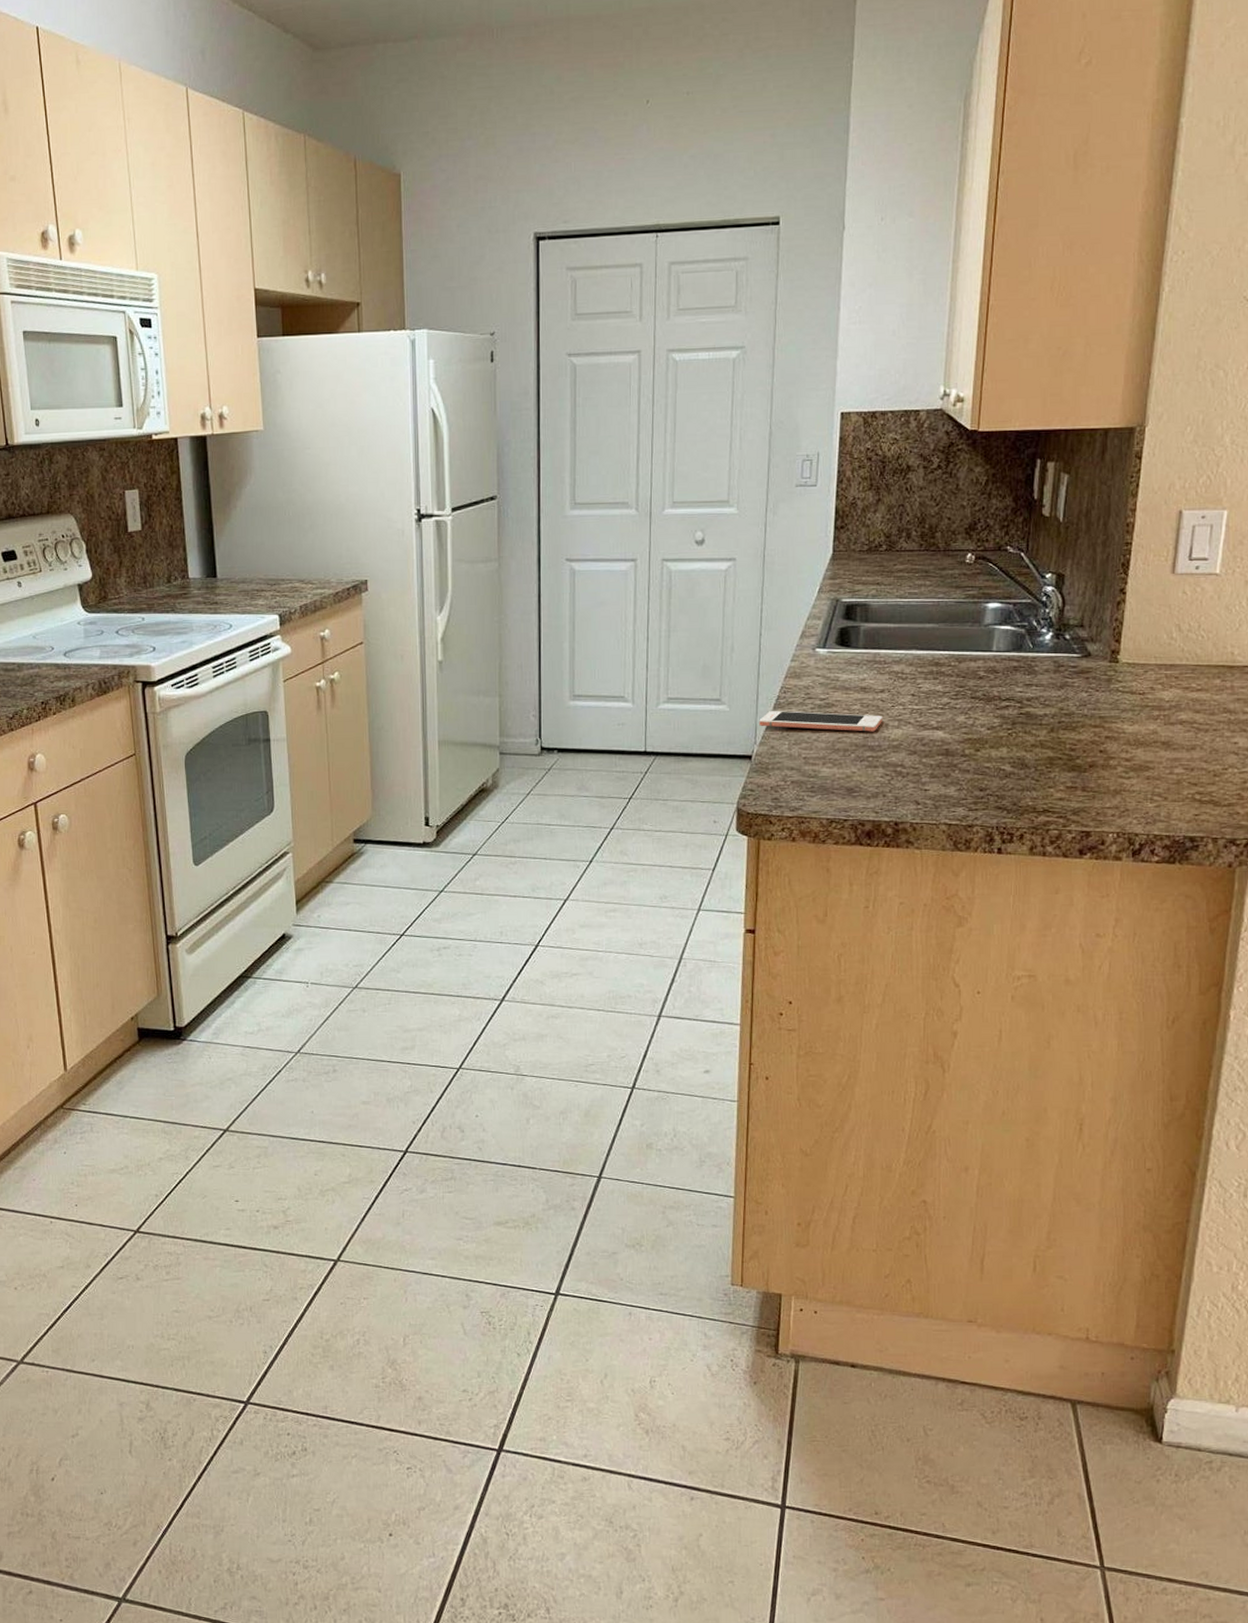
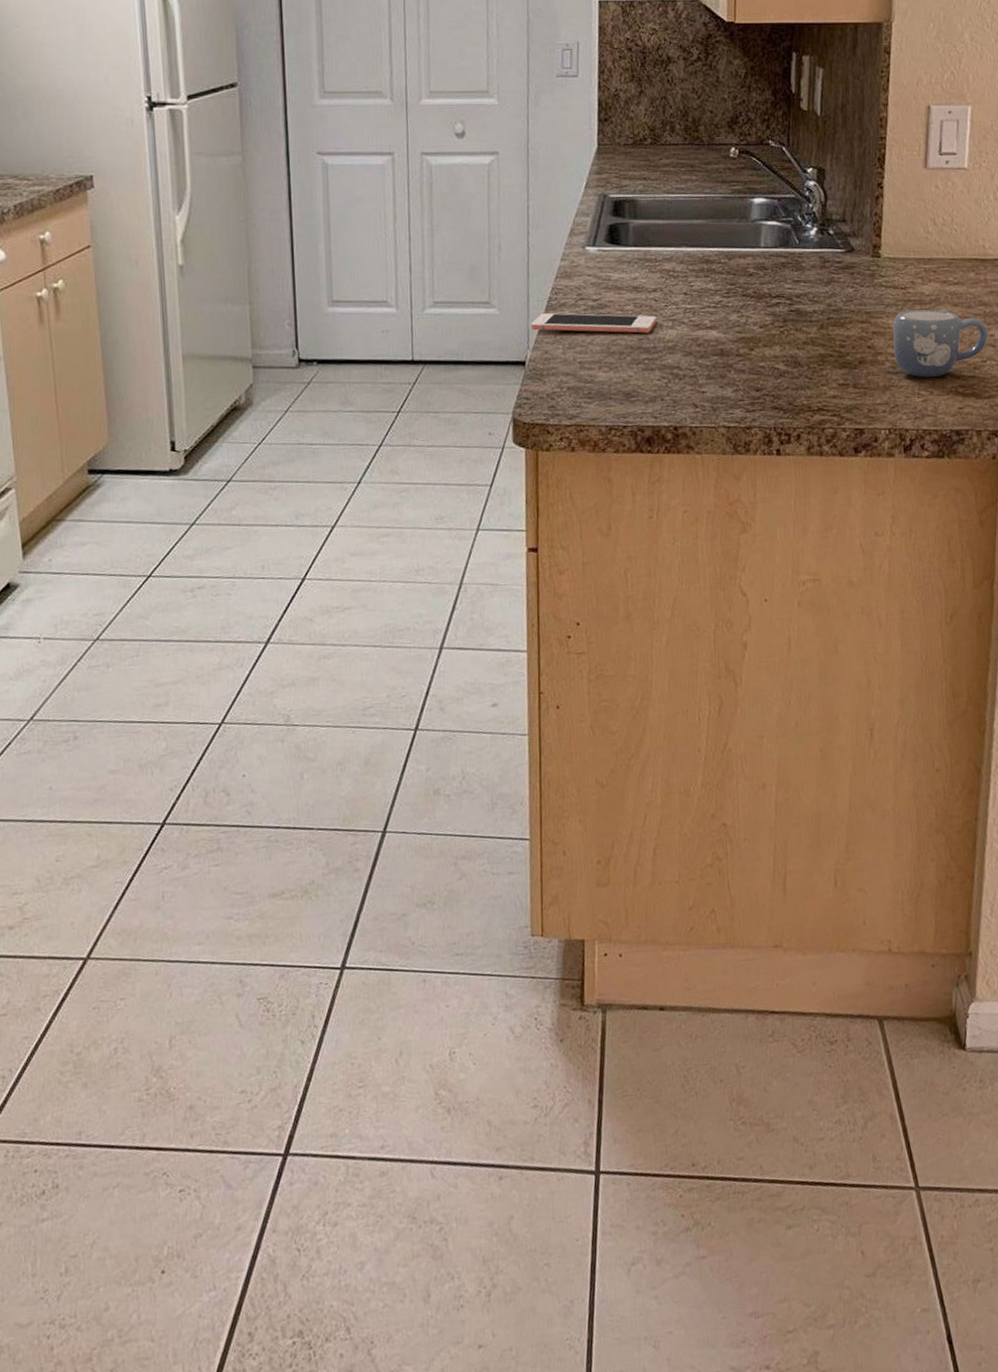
mug: none [1127,715,1232,783] -> present [892,309,989,377]

